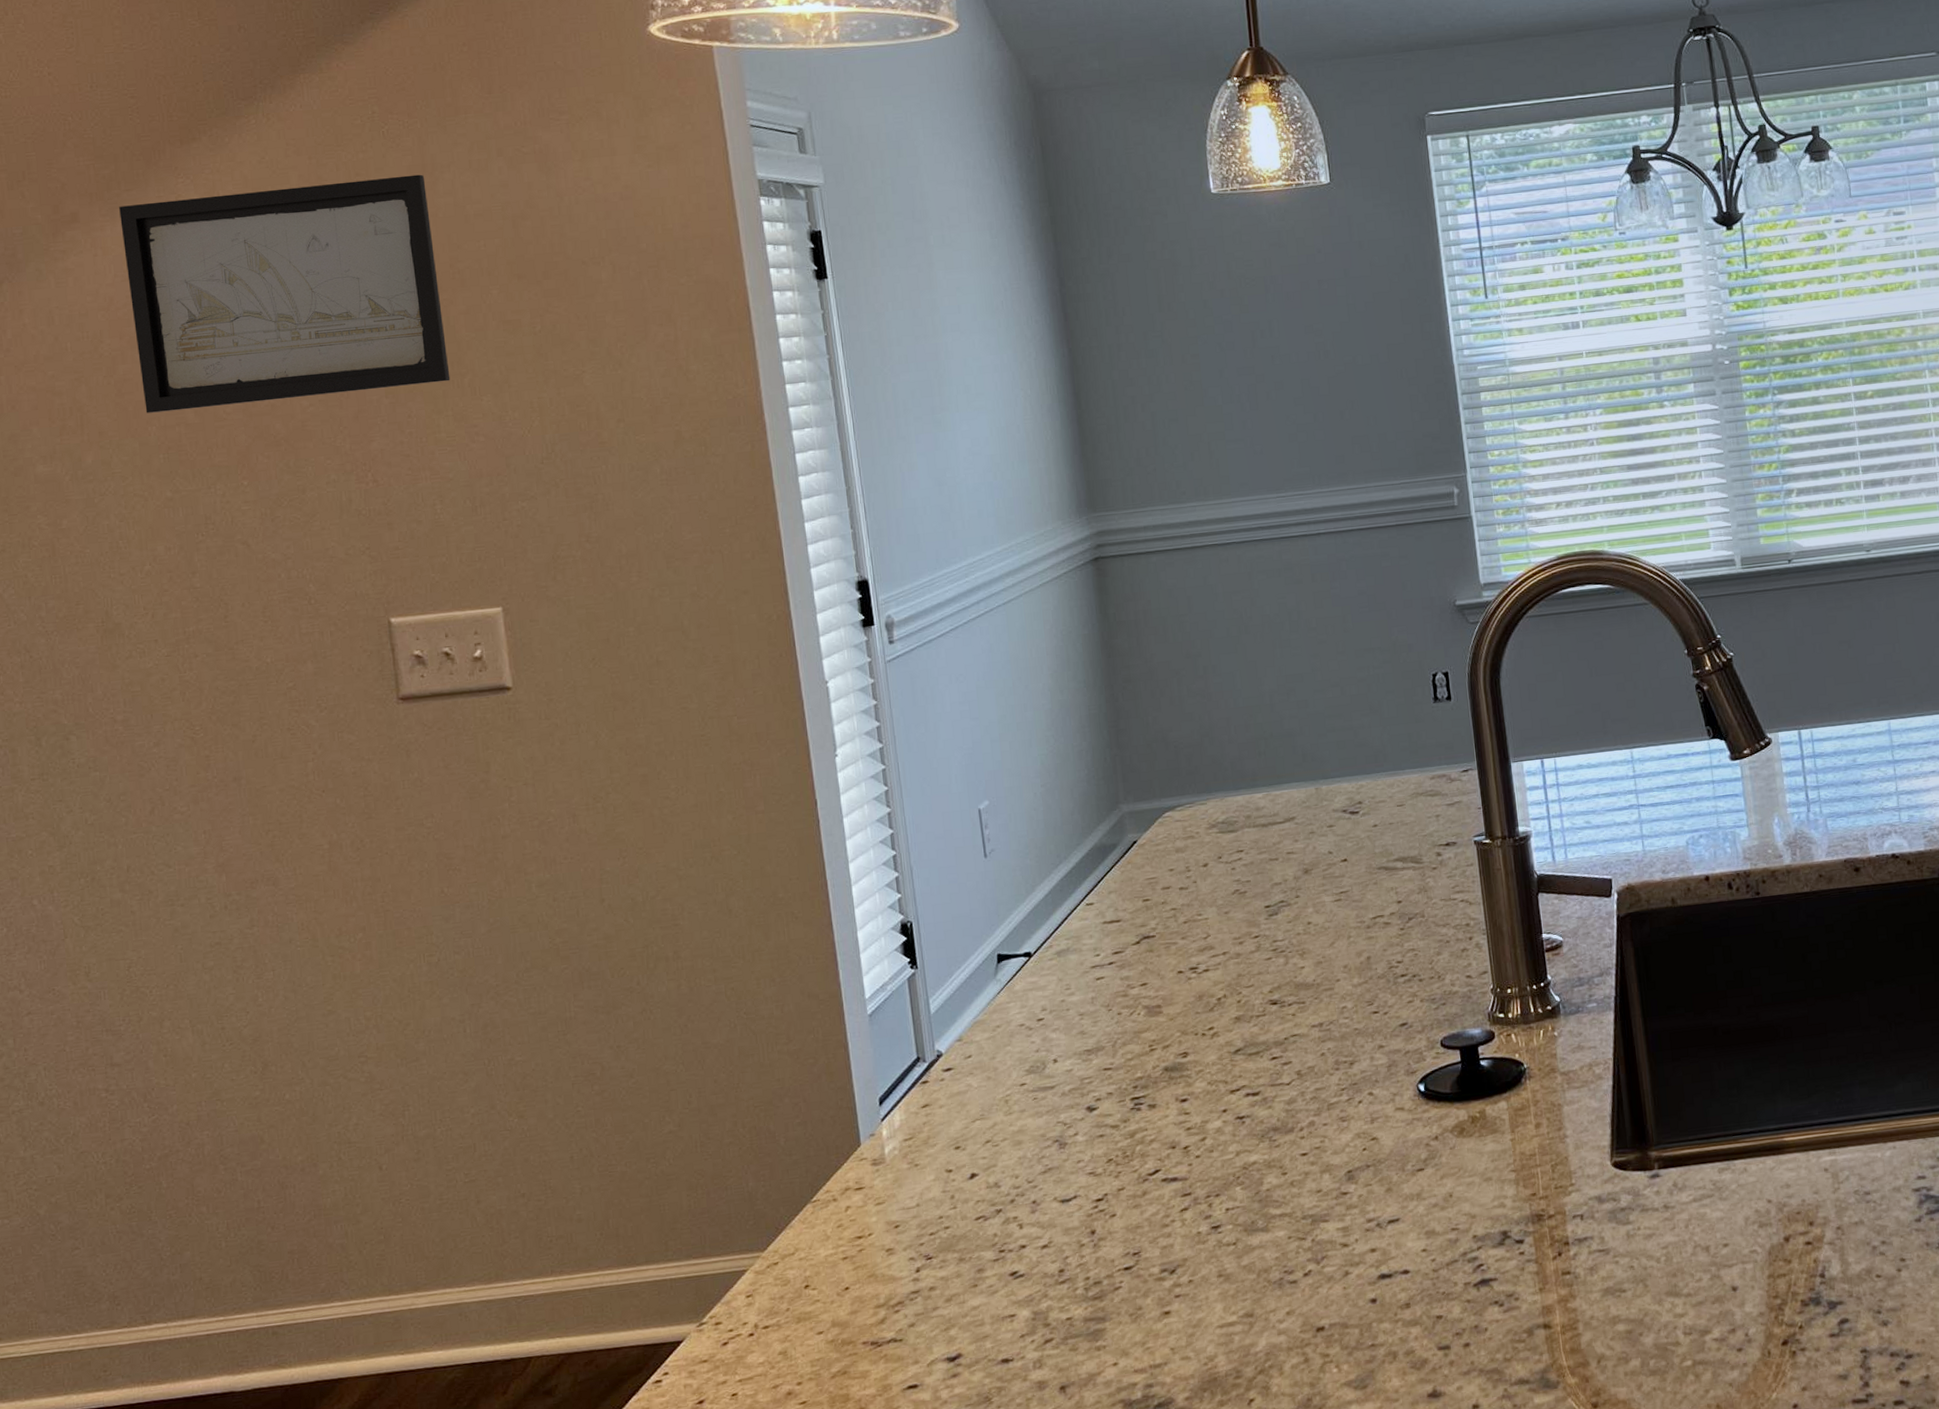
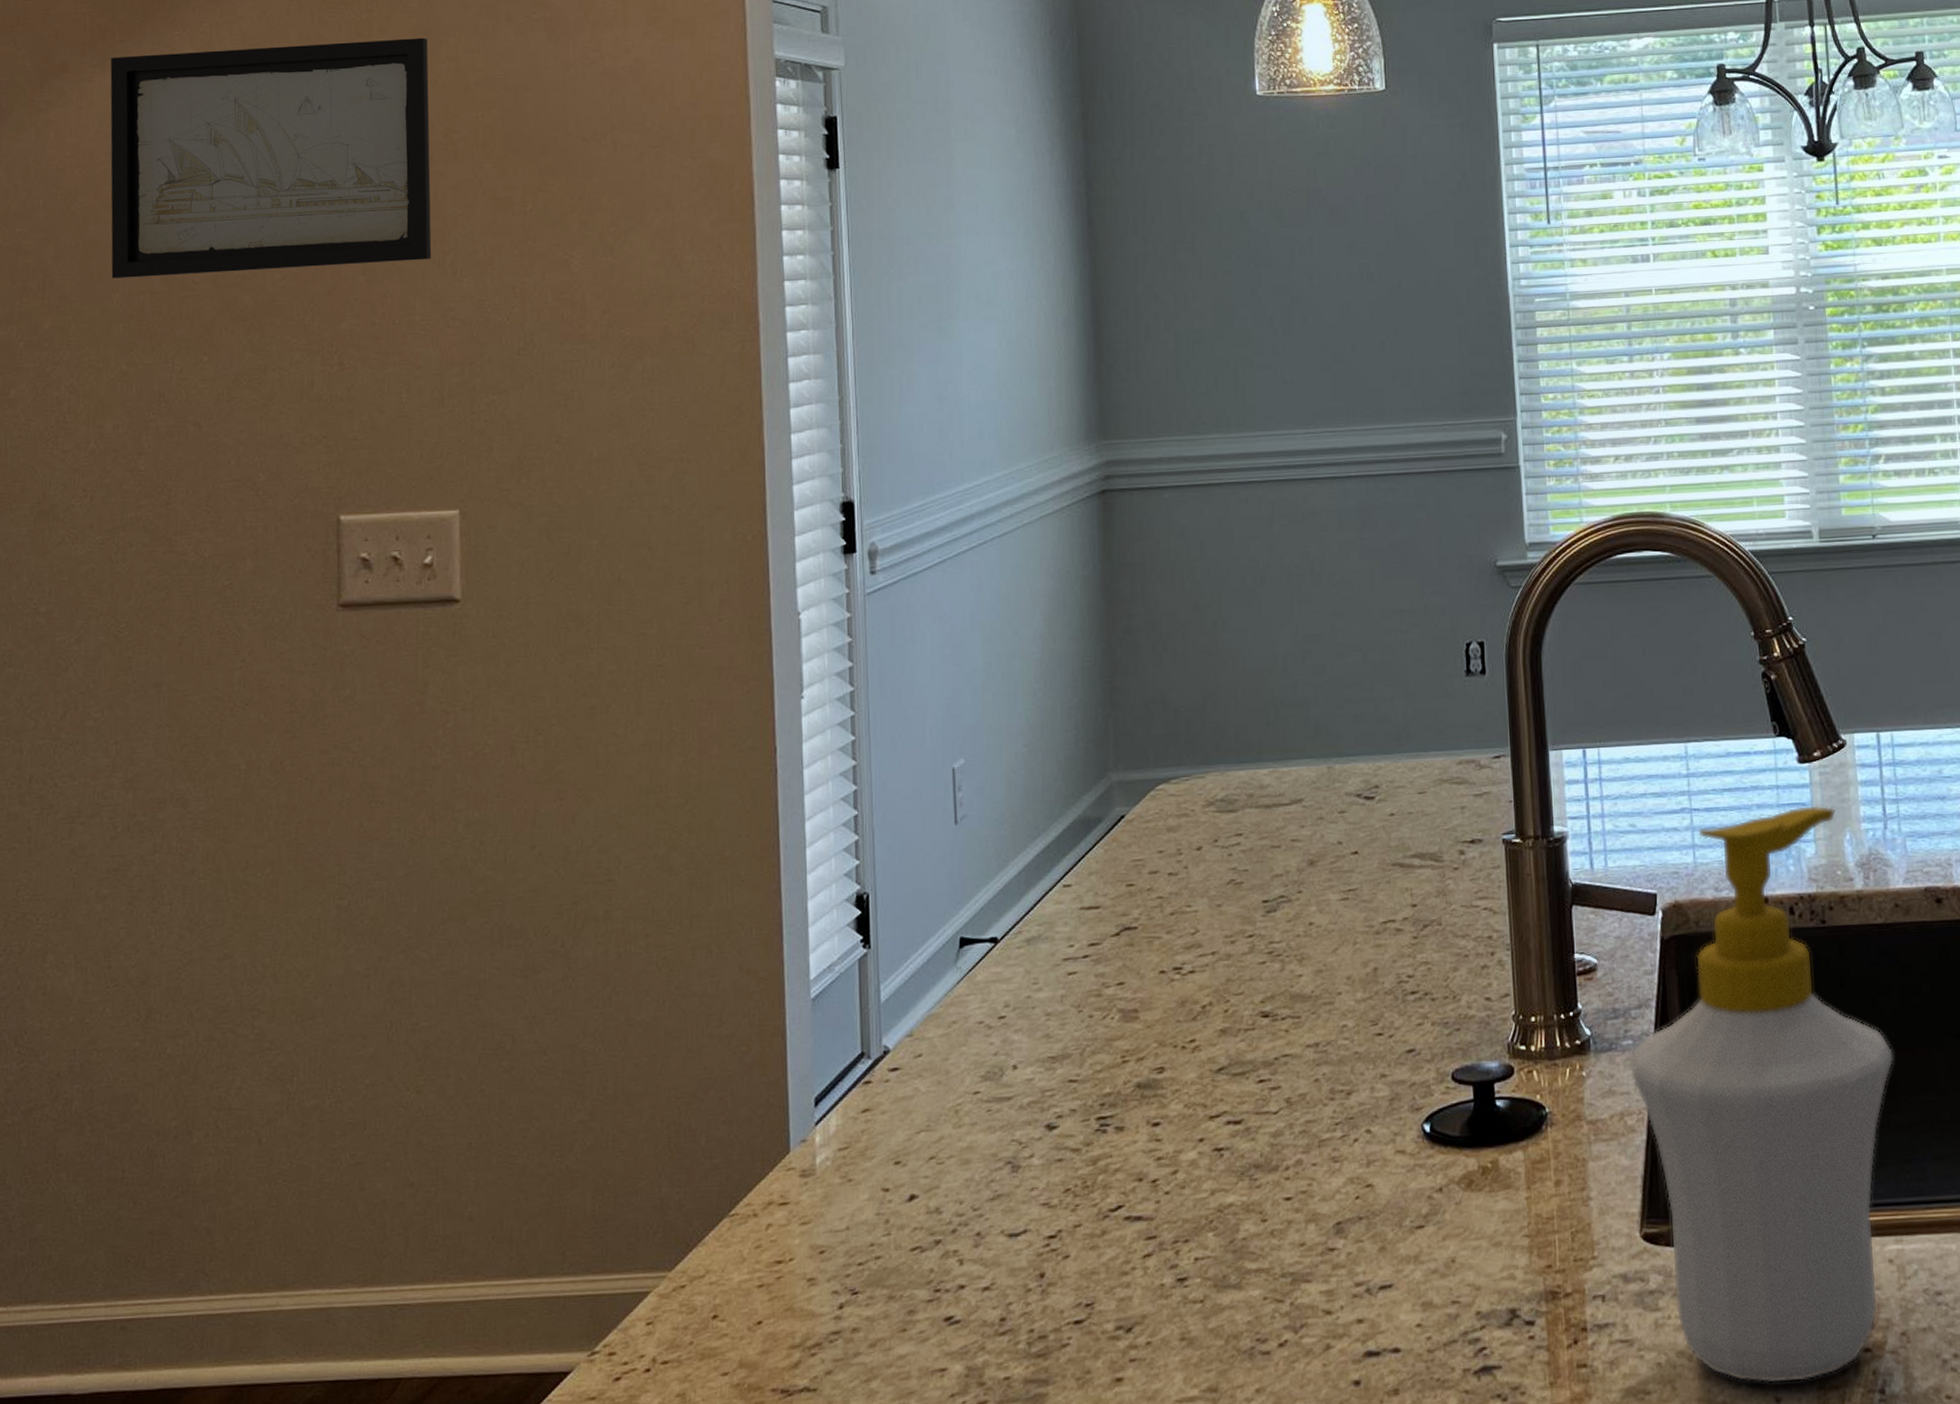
soap bottle: none [1593,795,1823,1276] -> present [1628,805,1894,1384]

